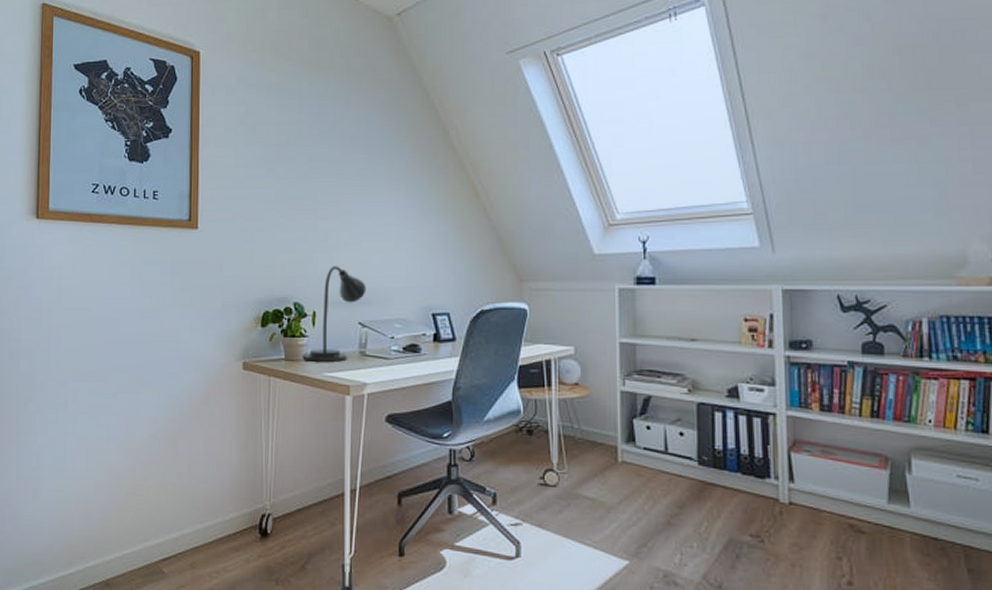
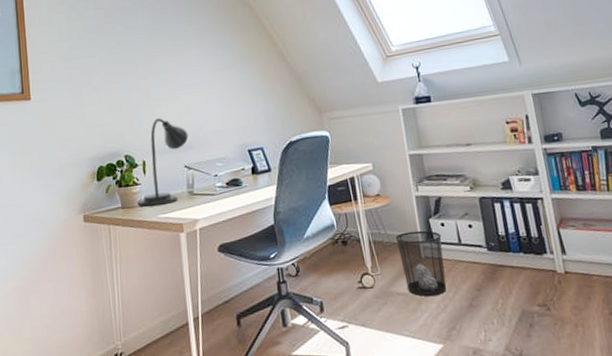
waste bin: none [591,430,645,507] -> present [396,230,447,297]

